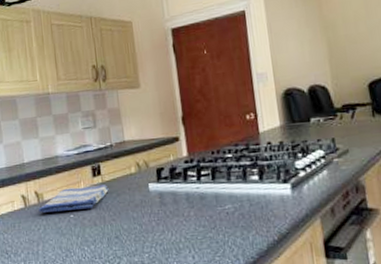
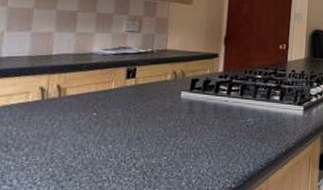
dish towel: present [38,185,109,213] -> none [57,86,140,109]

